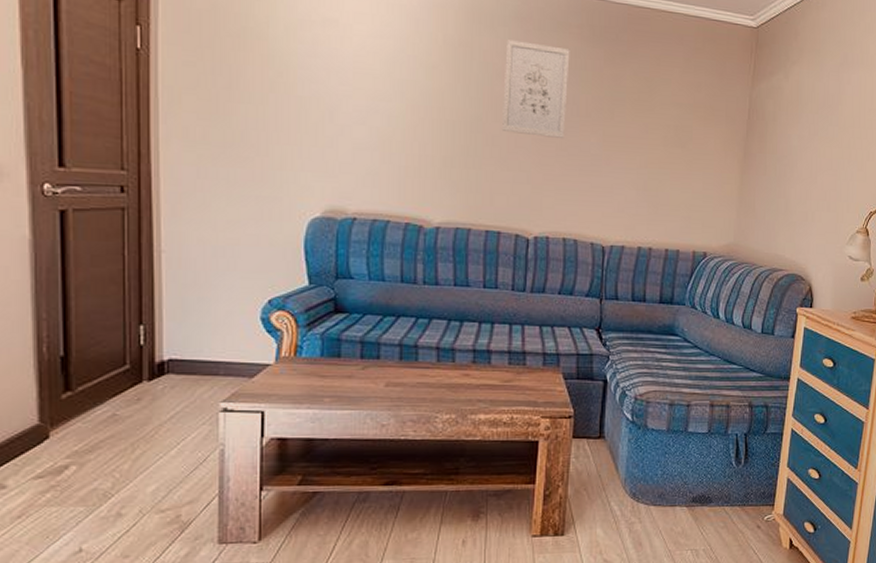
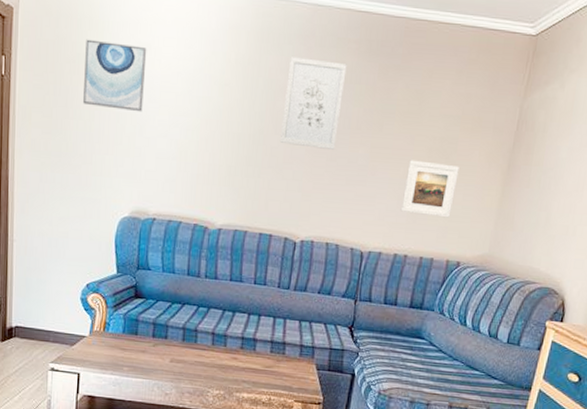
wall art: none [253,11,334,96] -> present [83,39,147,113]
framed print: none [640,148,696,208] -> present [400,160,459,218]

